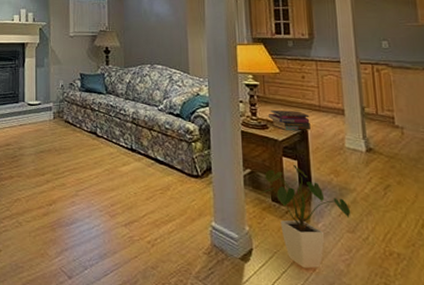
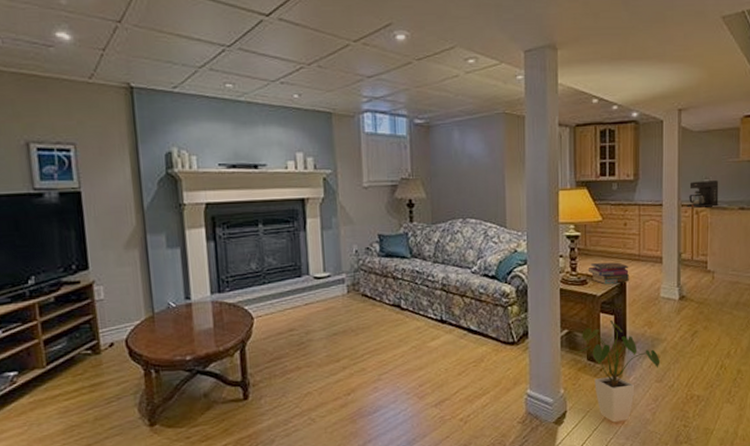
coffee maker: none [366,42,401,66] -> present [687,180,719,208]

